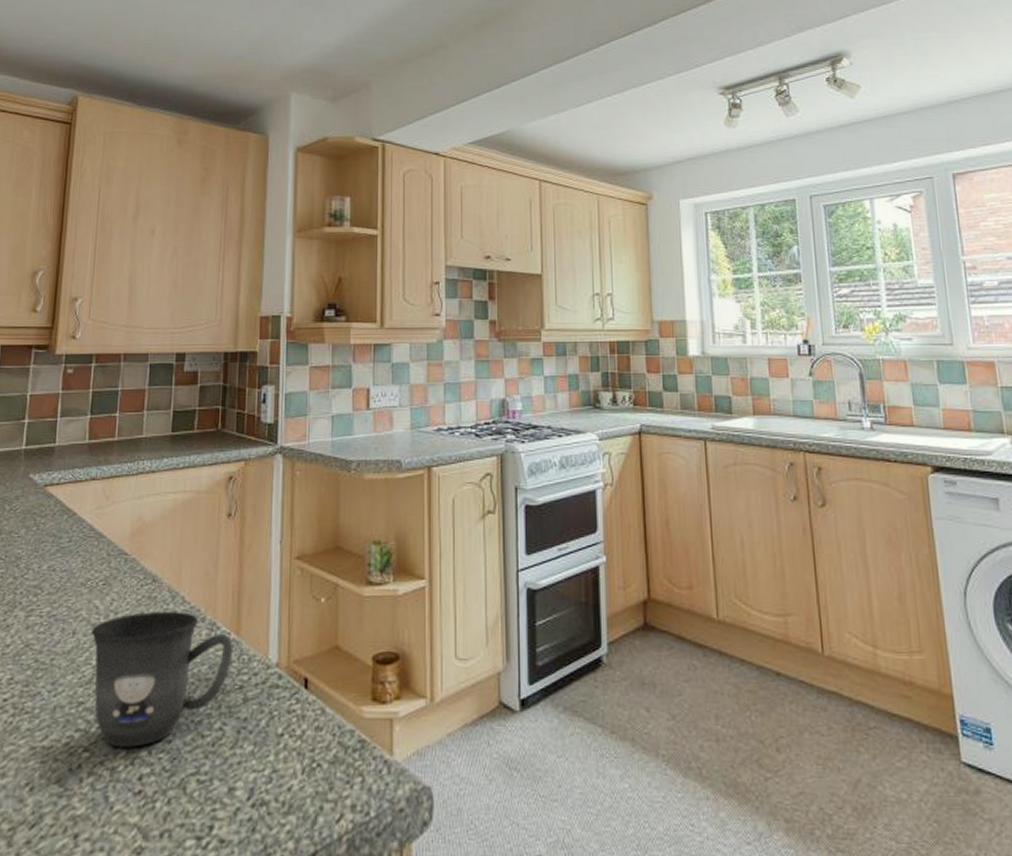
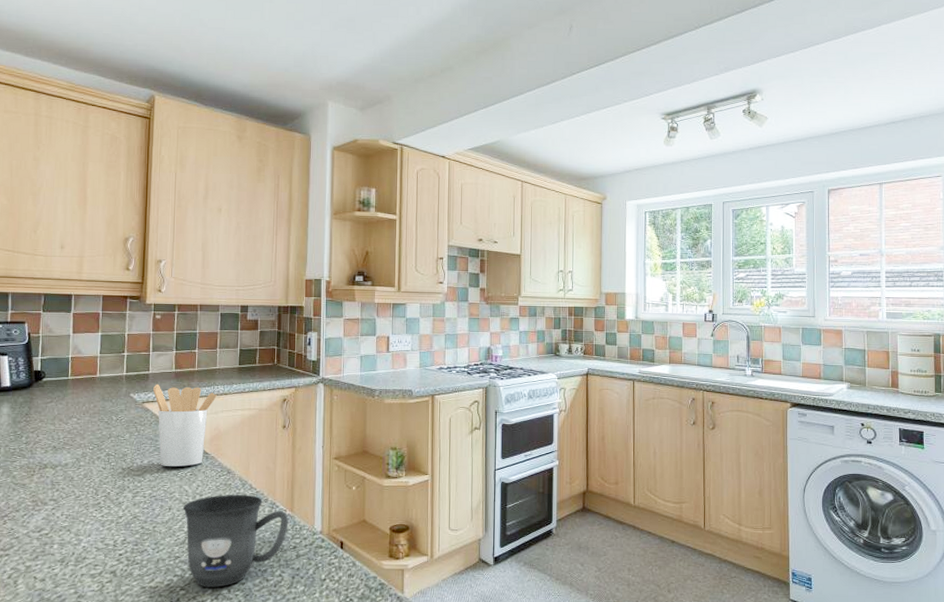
utensil holder: none [59,460,142,573] -> present [153,384,217,467]

